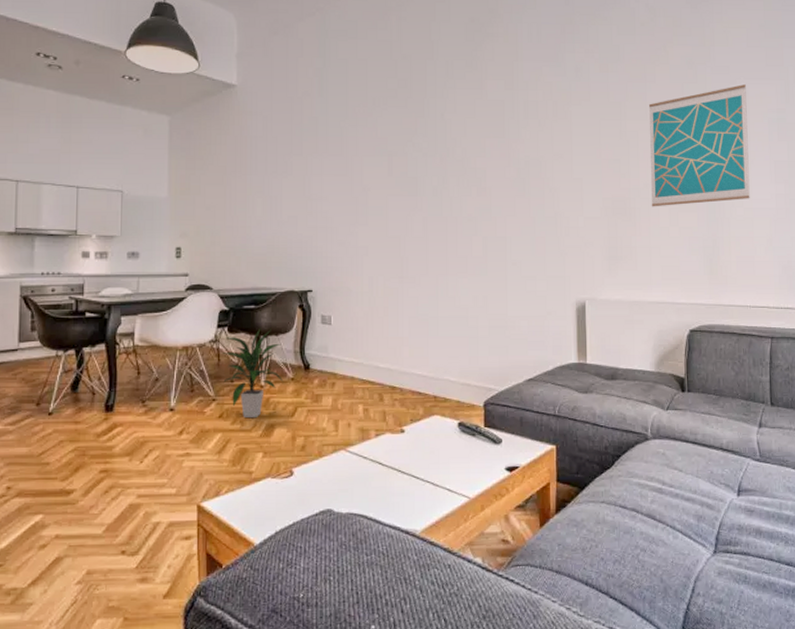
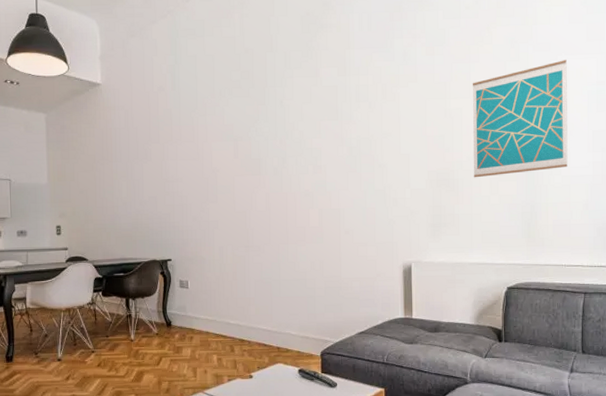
indoor plant: present [222,329,284,419] -> none [98,293,150,367]

